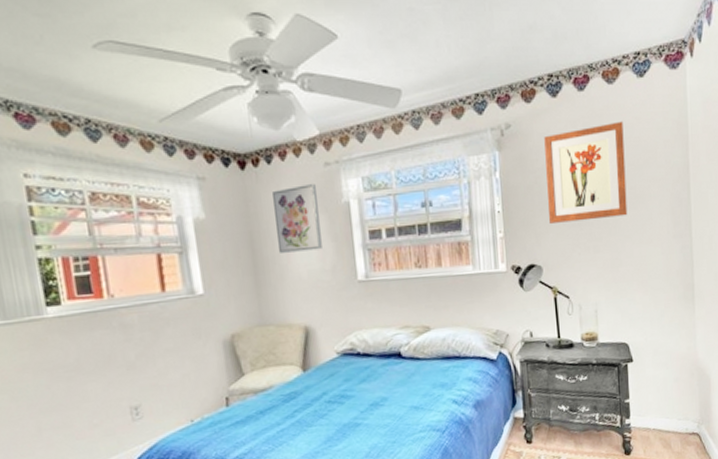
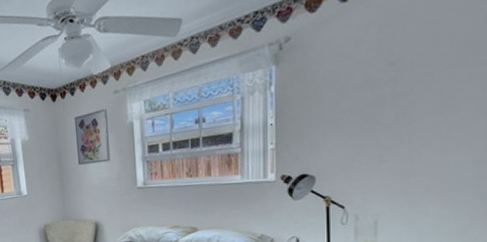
wall art: present [544,121,628,225] -> none [326,16,433,135]

